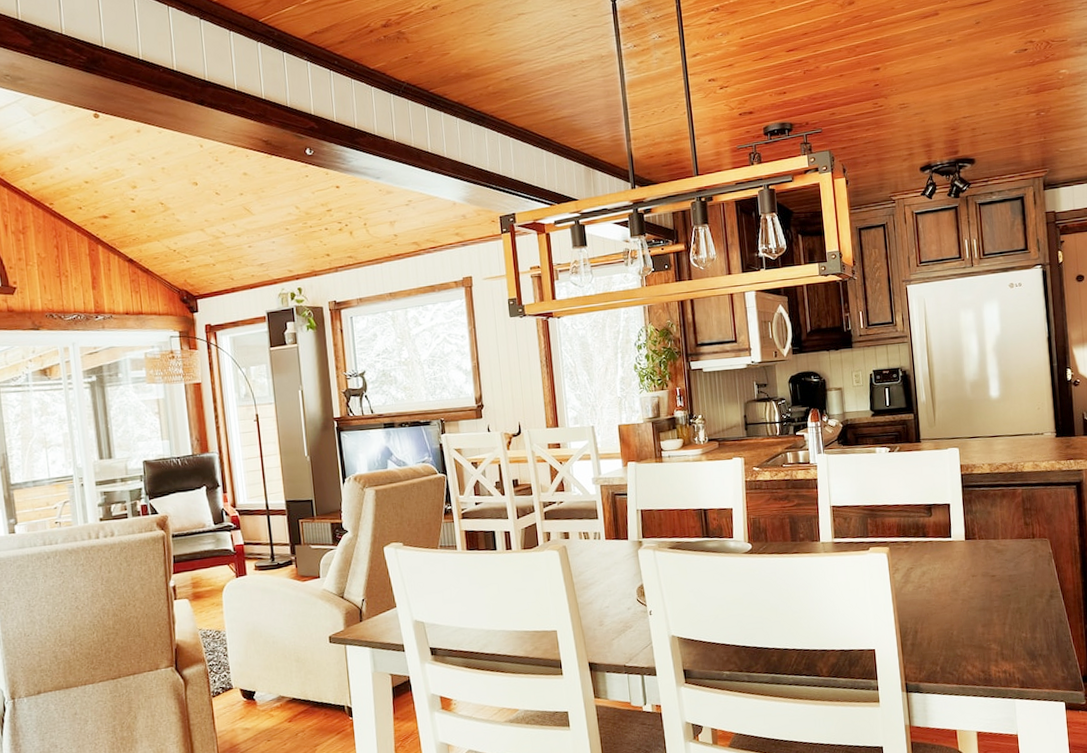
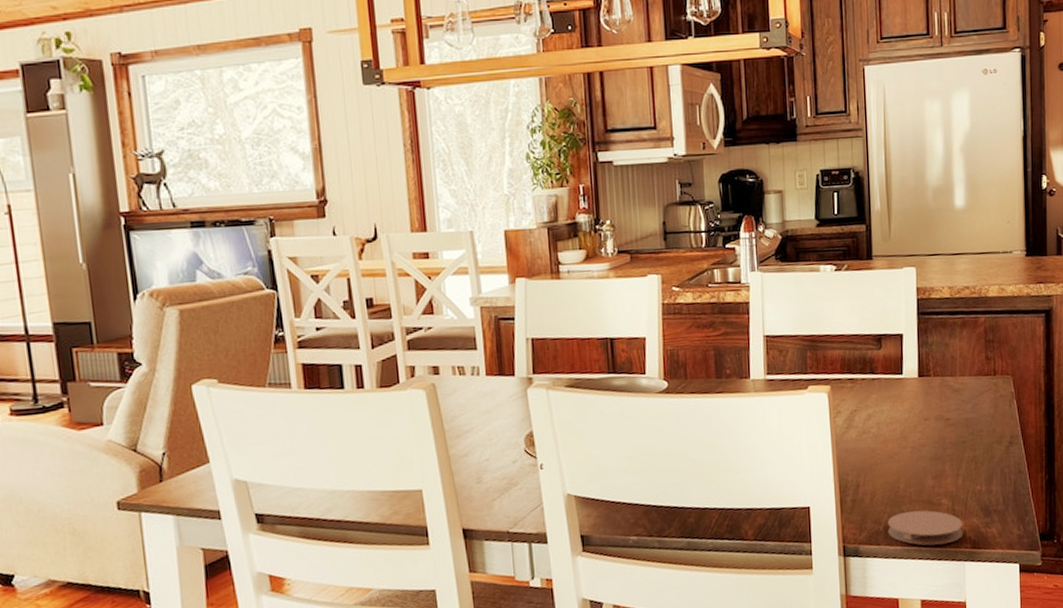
coaster: none [943,653,1012,685] -> present [887,510,963,546]

